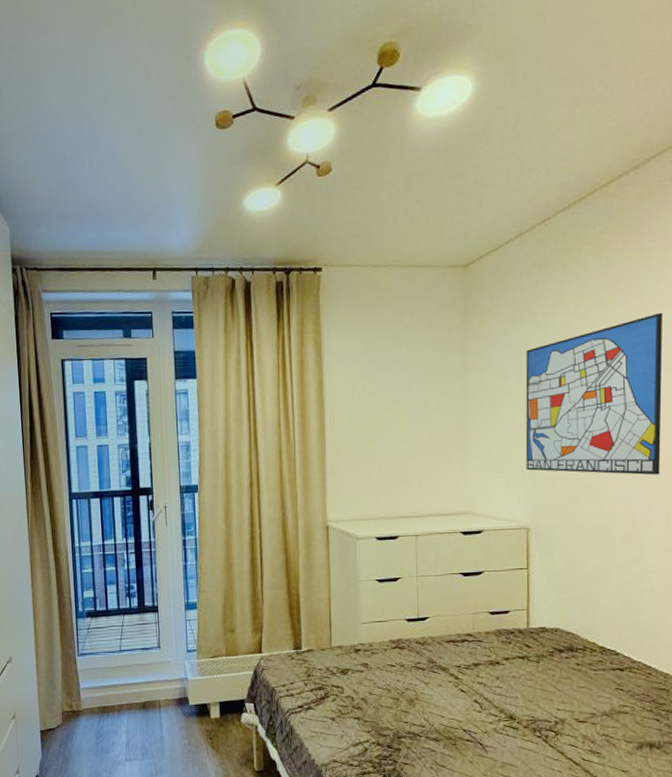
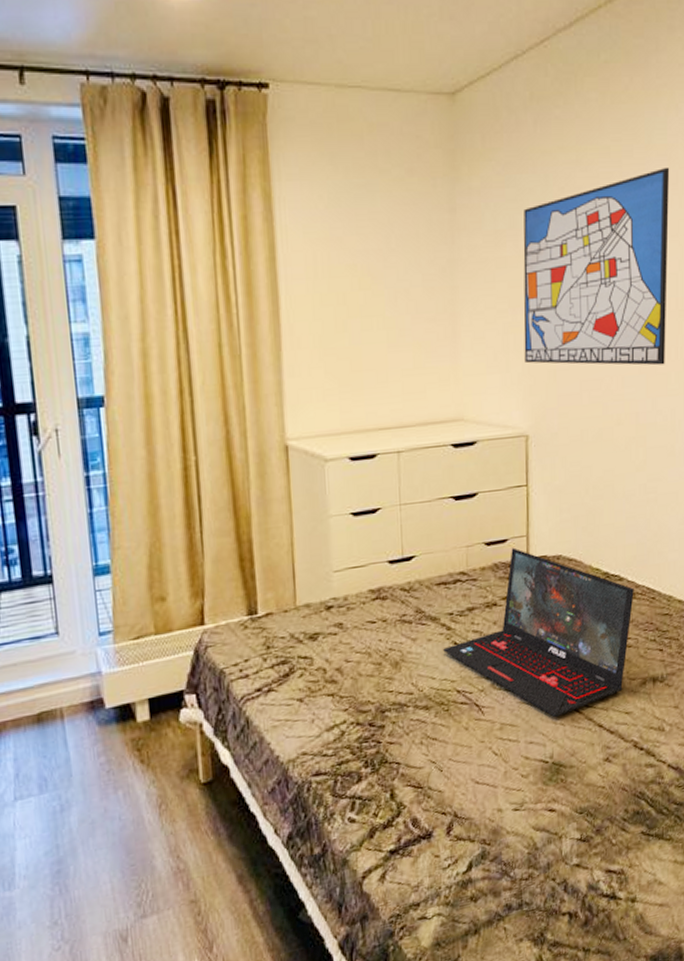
laptop: none [452,618,630,764] -> present [443,547,634,717]

